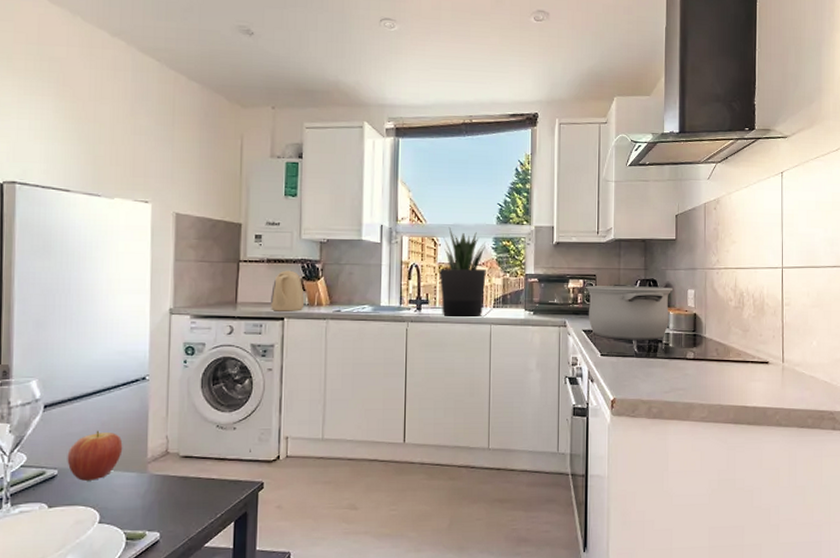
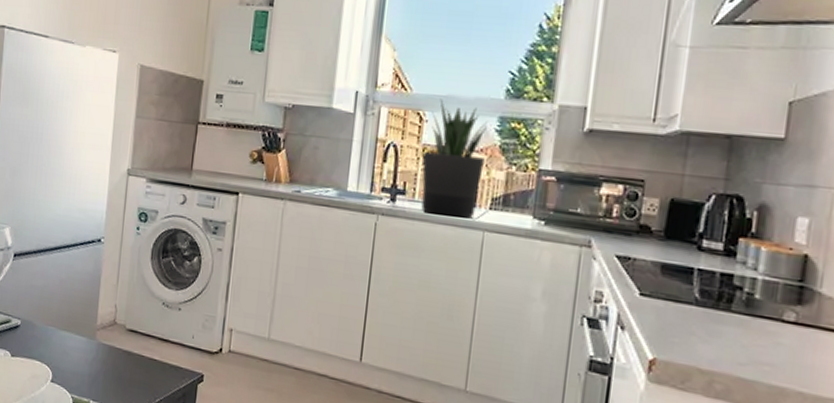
fruit: present [67,430,123,481] -> none [29,287,77,338]
kettle: present [271,270,305,311] -> none [226,137,263,187]
cooking pot: present [585,286,674,340] -> none [625,194,772,286]

